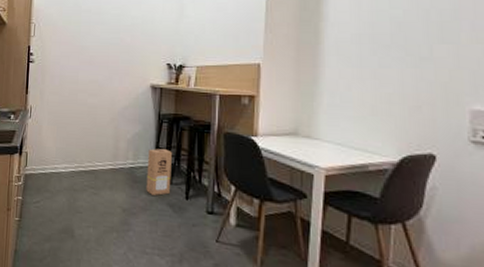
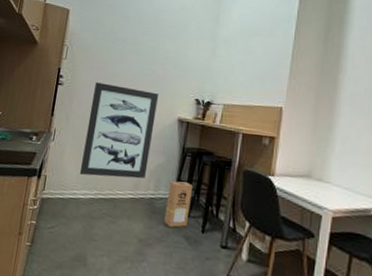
wall art: none [58,56,130,150] -> present [79,82,159,179]

